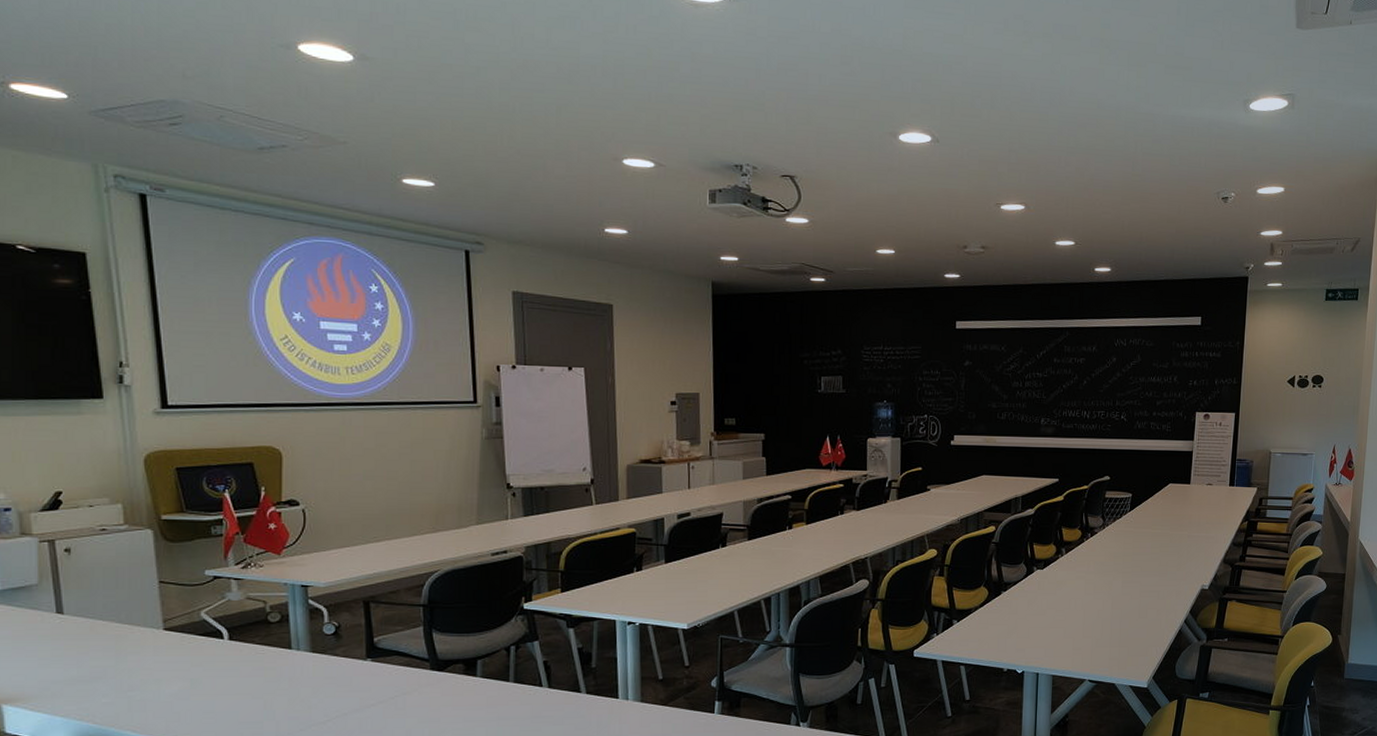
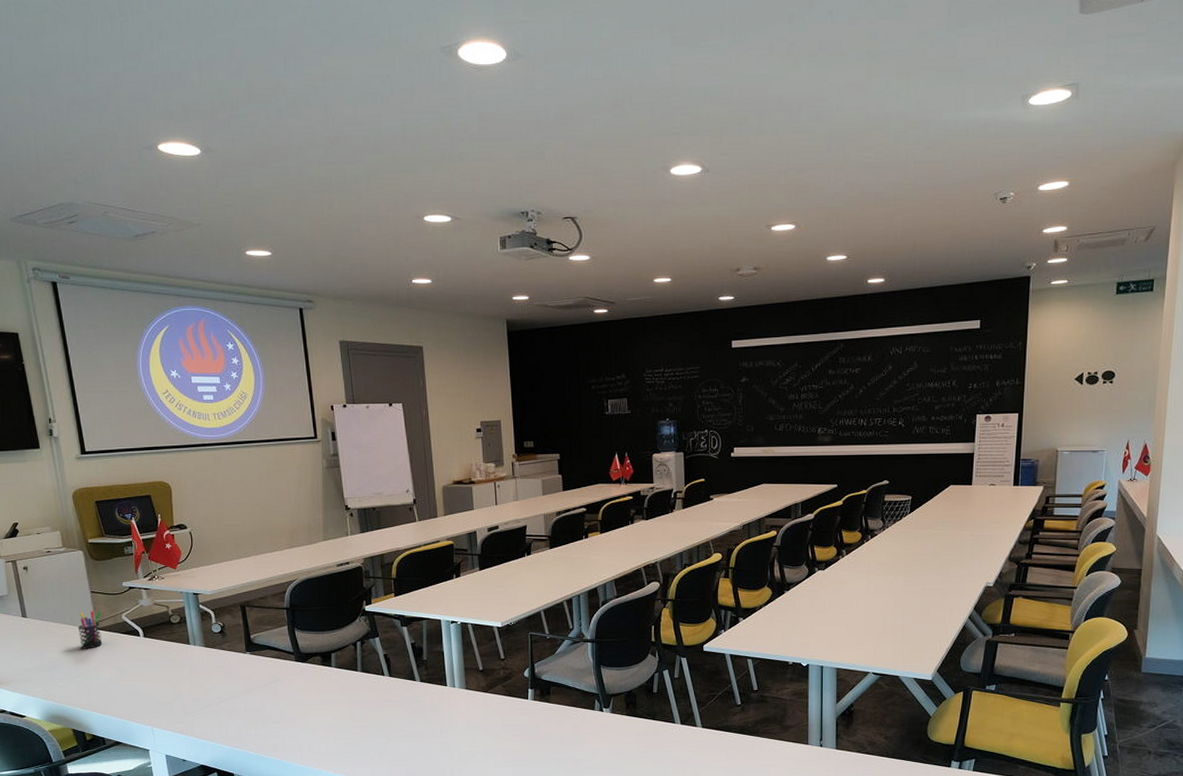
pen holder: none [136,606,172,655] -> present [77,611,103,649]

